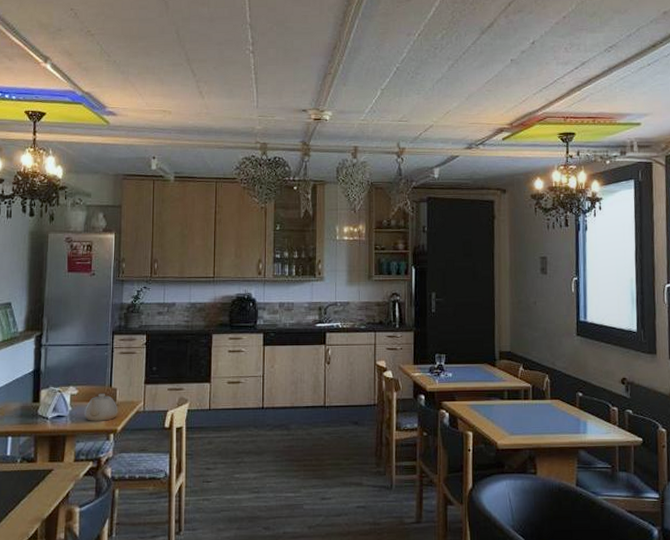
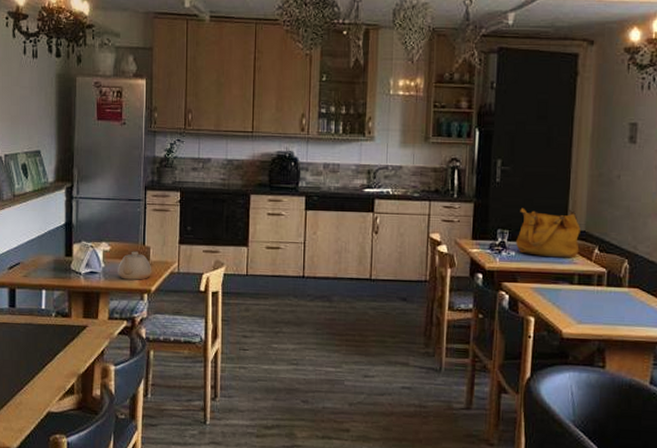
handbag: none [452,333,507,377] -> present [516,207,580,258]

